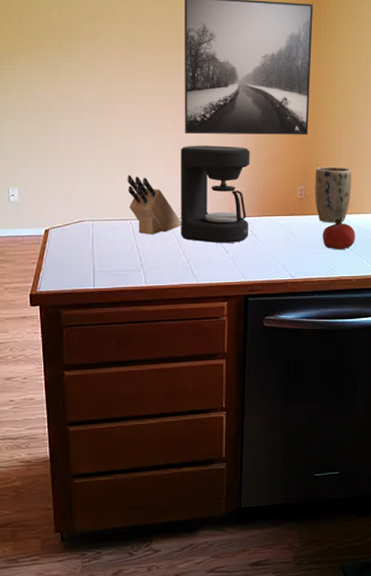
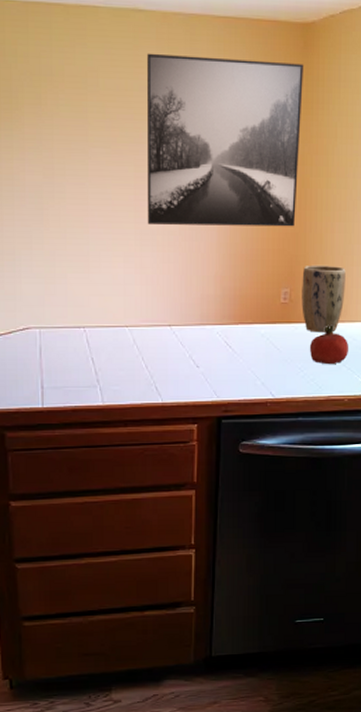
knife block: present [127,175,182,235] -> none [80,274,145,345]
coffee maker: present [180,145,250,243] -> none [143,238,225,355]

